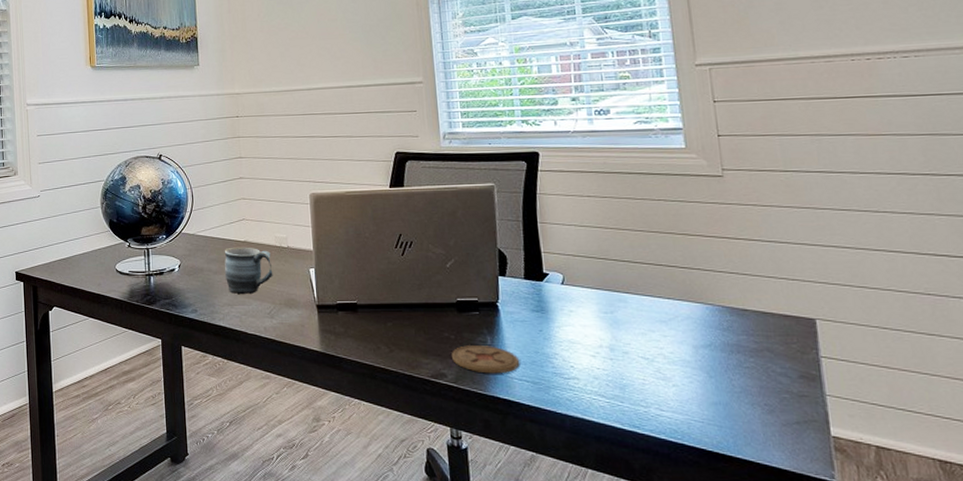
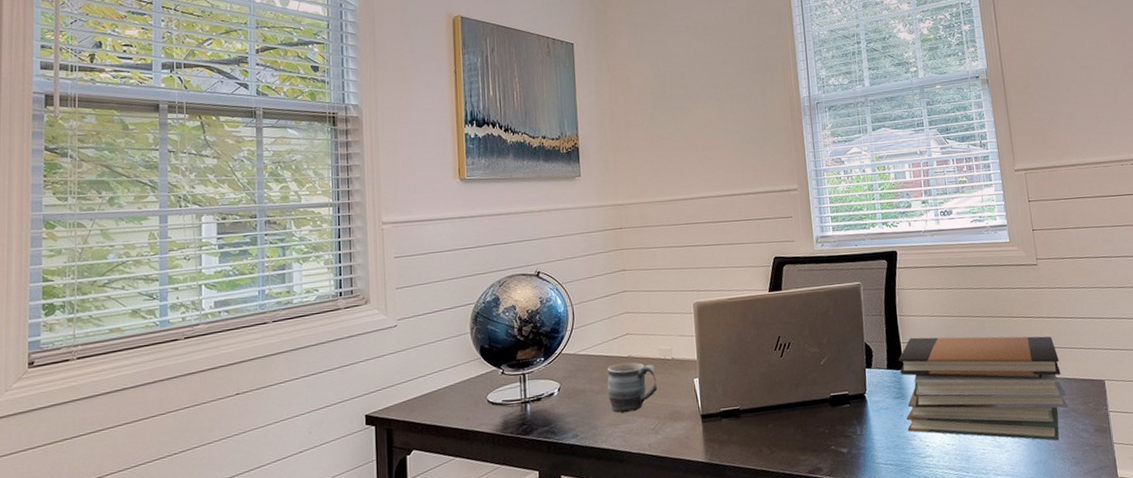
coaster: present [452,345,520,374] -> none [826,435,885,463]
book stack: none [538,248,761,382] -> present [898,336,1068,441]

